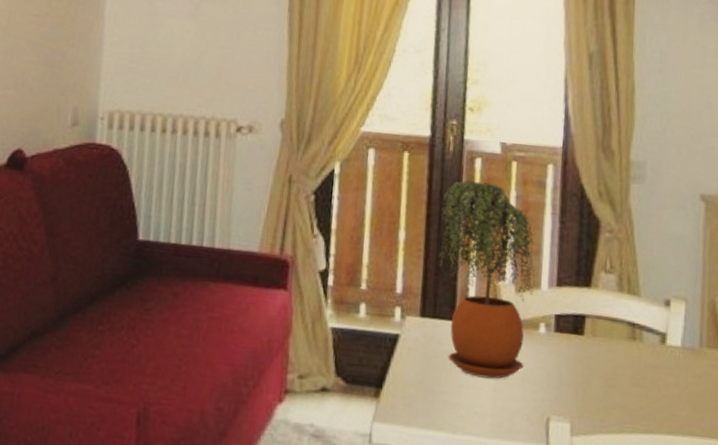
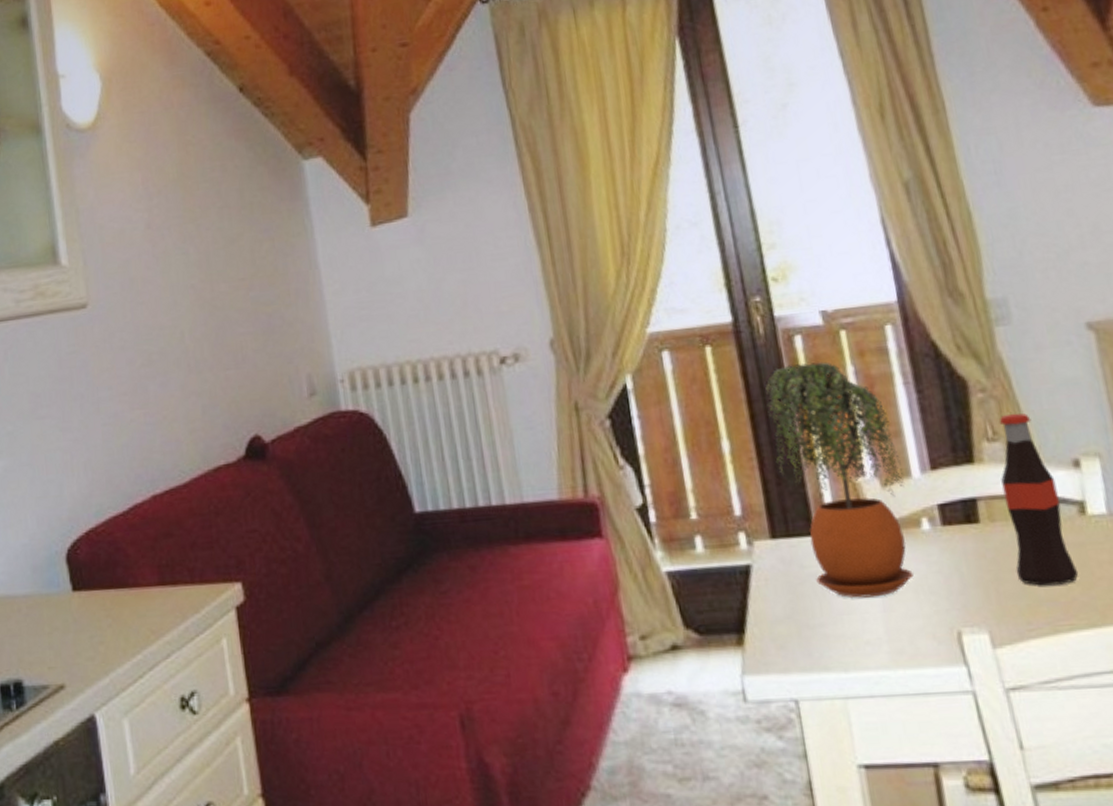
bottle: none [602,254,649,396] -> present [999,413,1079,586]

